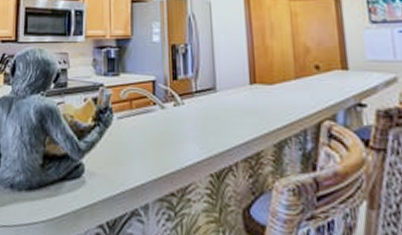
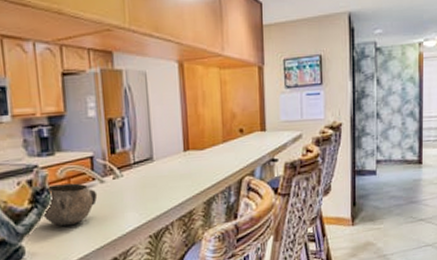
decorative bowl: none [103,105,158,150] -> present [41,183,98,226]

